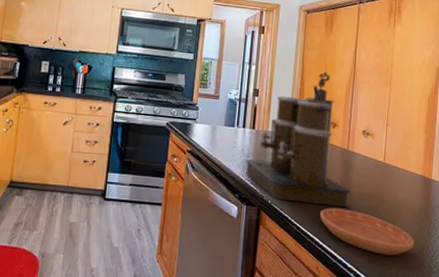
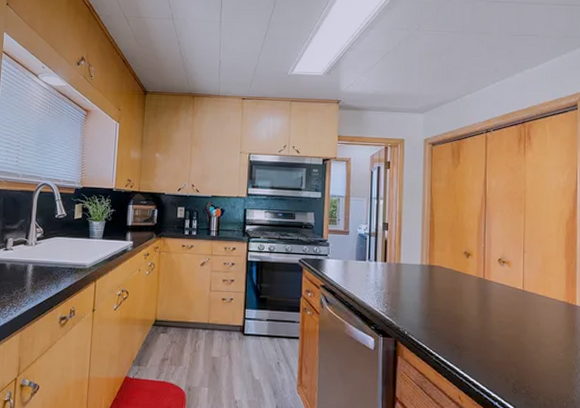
coffee maker: present [245,72,351,207] -> none [379,202,490,335]
saucer: present [319,207,415,256] -> none [458,337,562,384]

